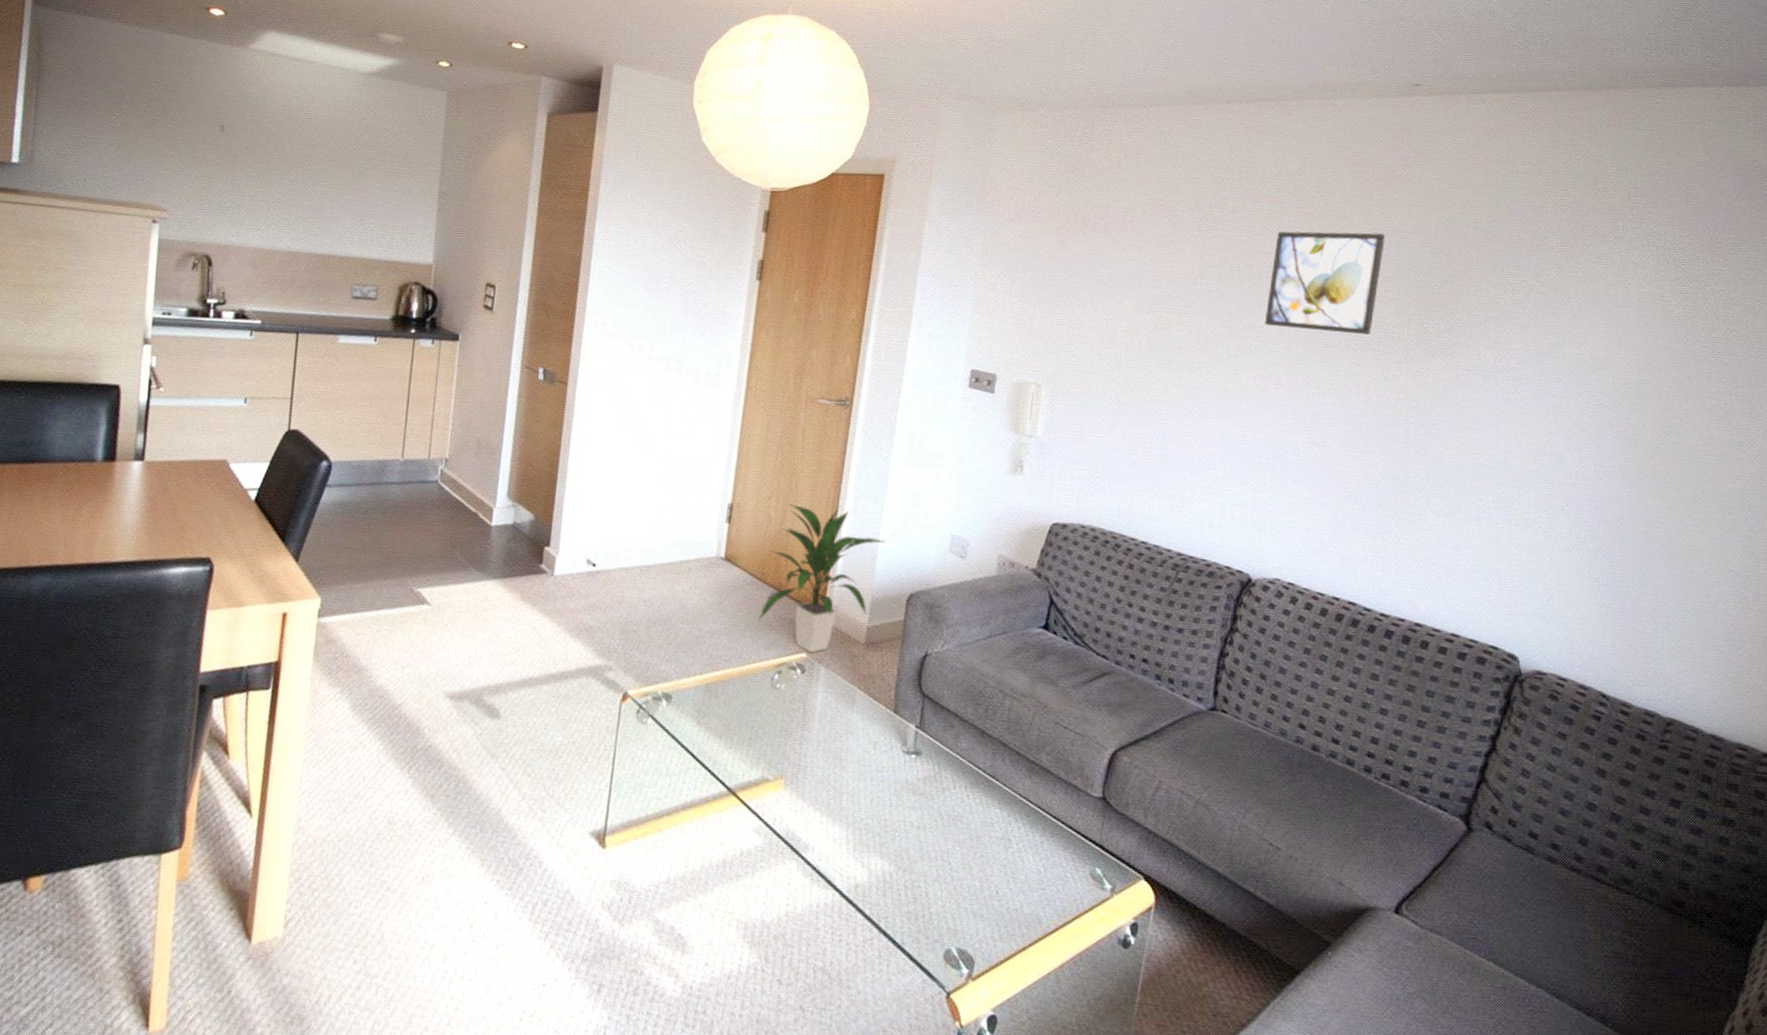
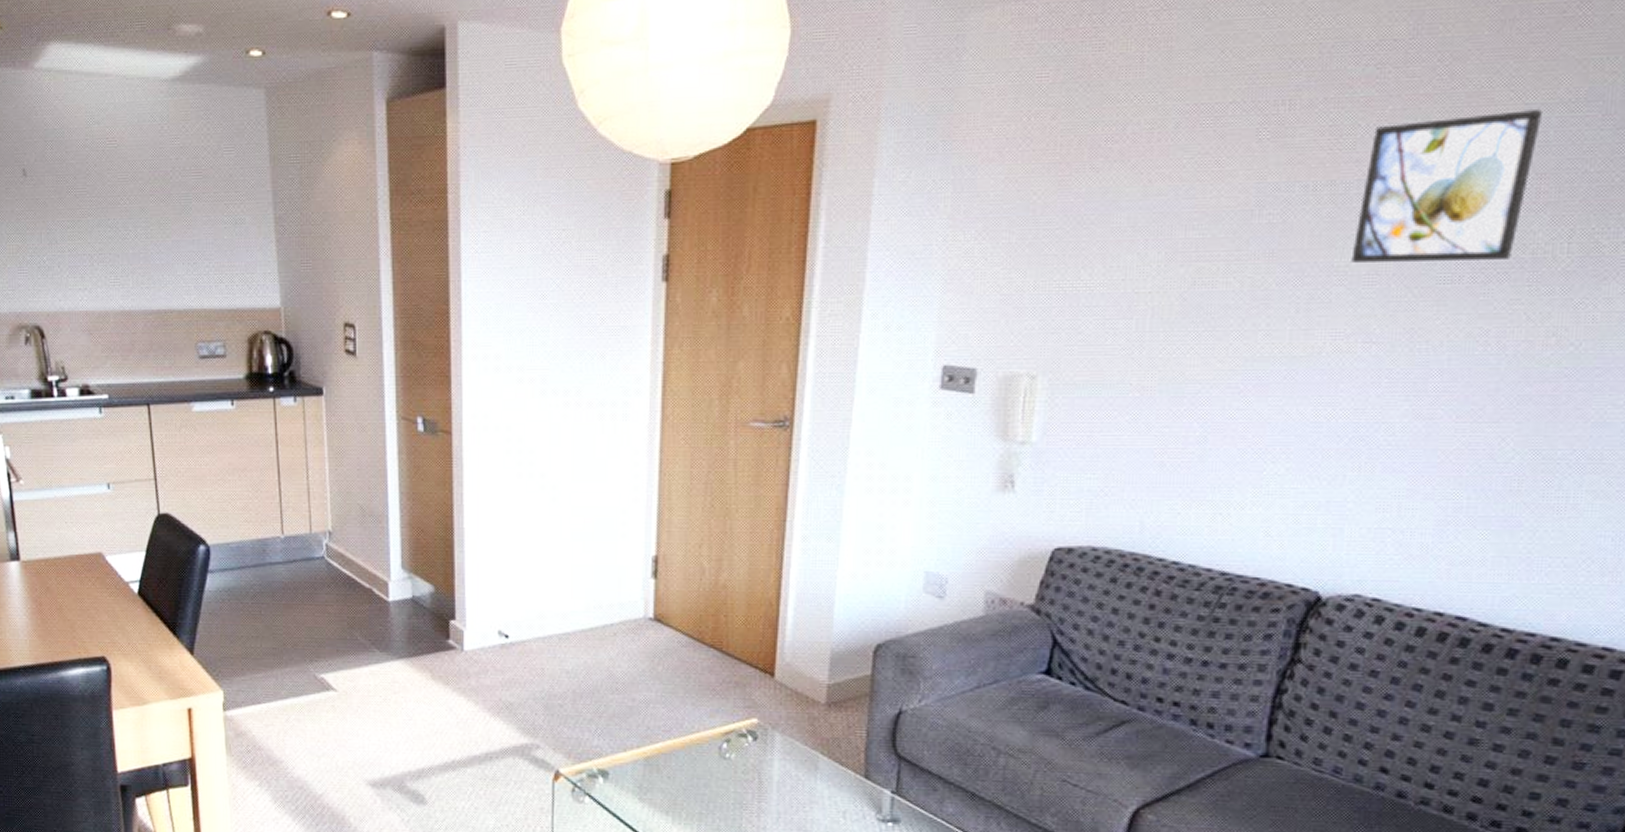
indoor plant: present [758,504,886,653] -> none [698,547,844,718]

